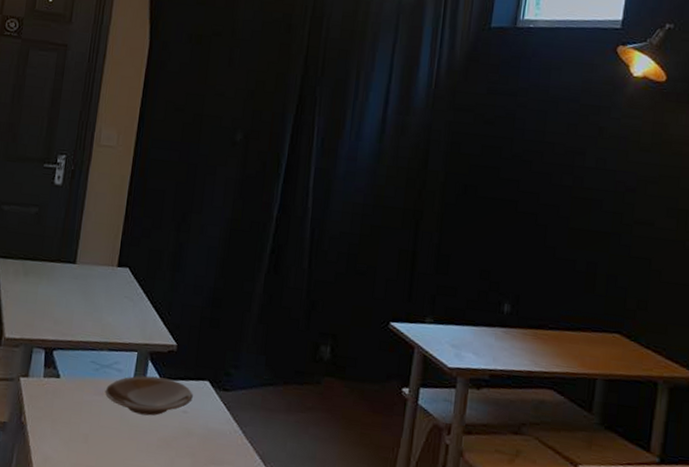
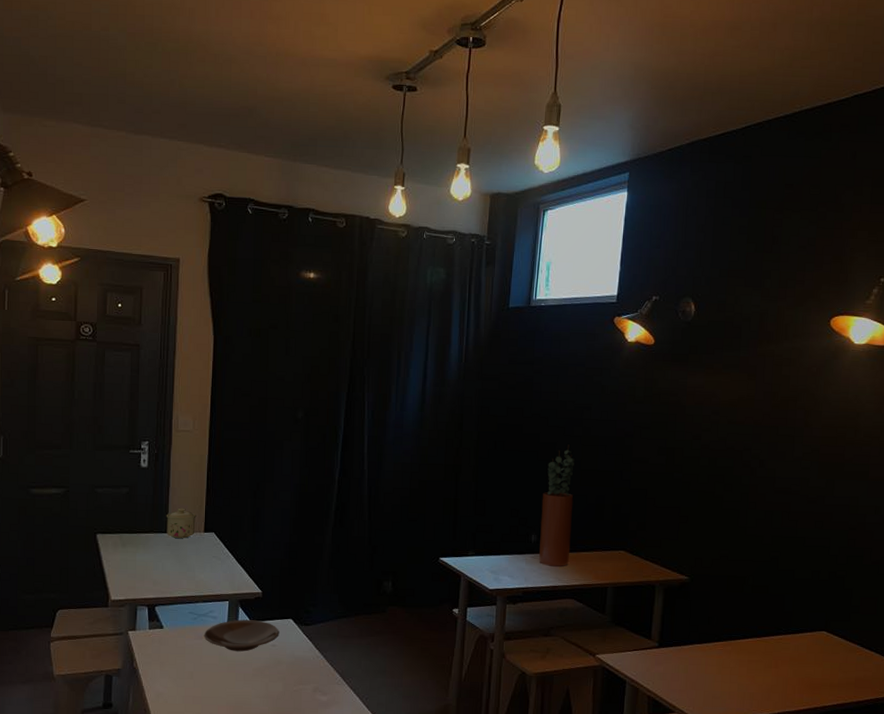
sugar bowl: none [75,235,111,272] -> present [166,508,196,538]
vase: none [512,196,562,347] -> present [539,444,575,566]

